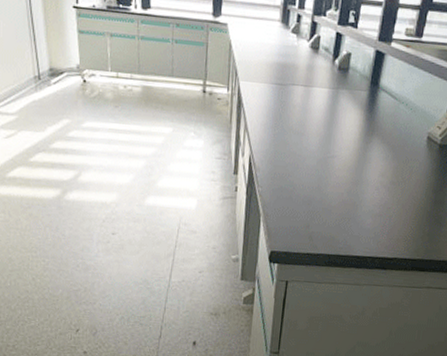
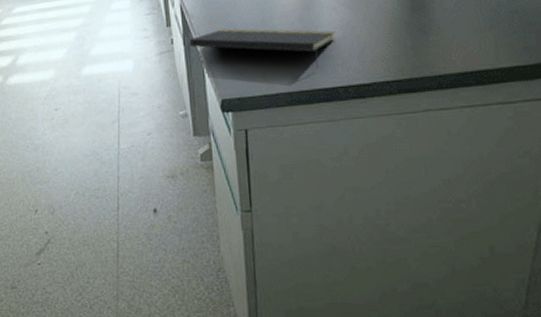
notepad: none [251,186,374,238] -> present [189,28,335,68]

